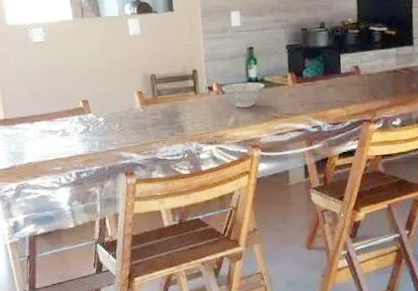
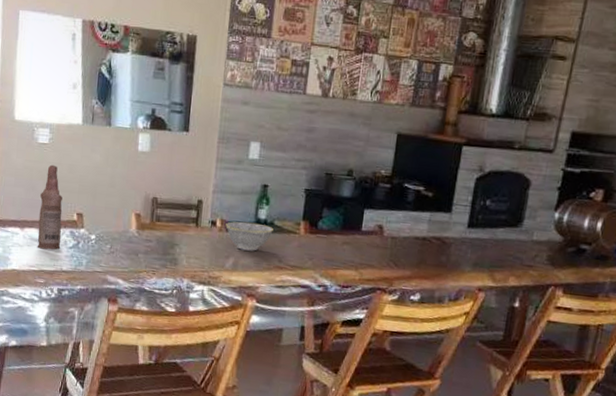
bottle: none [44,60,72,139] -> present [37,164,62,250]

